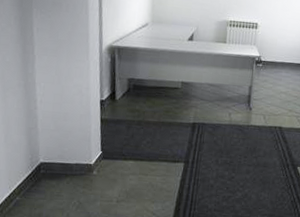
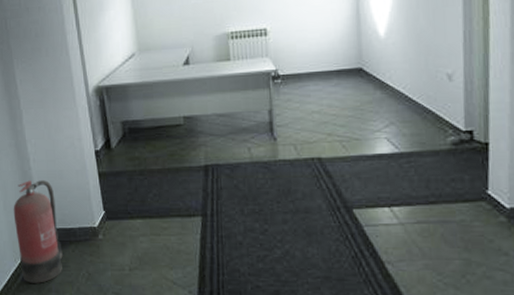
fire extinguisher: none [13,118,58,209] -> present [13,180,63,283]

